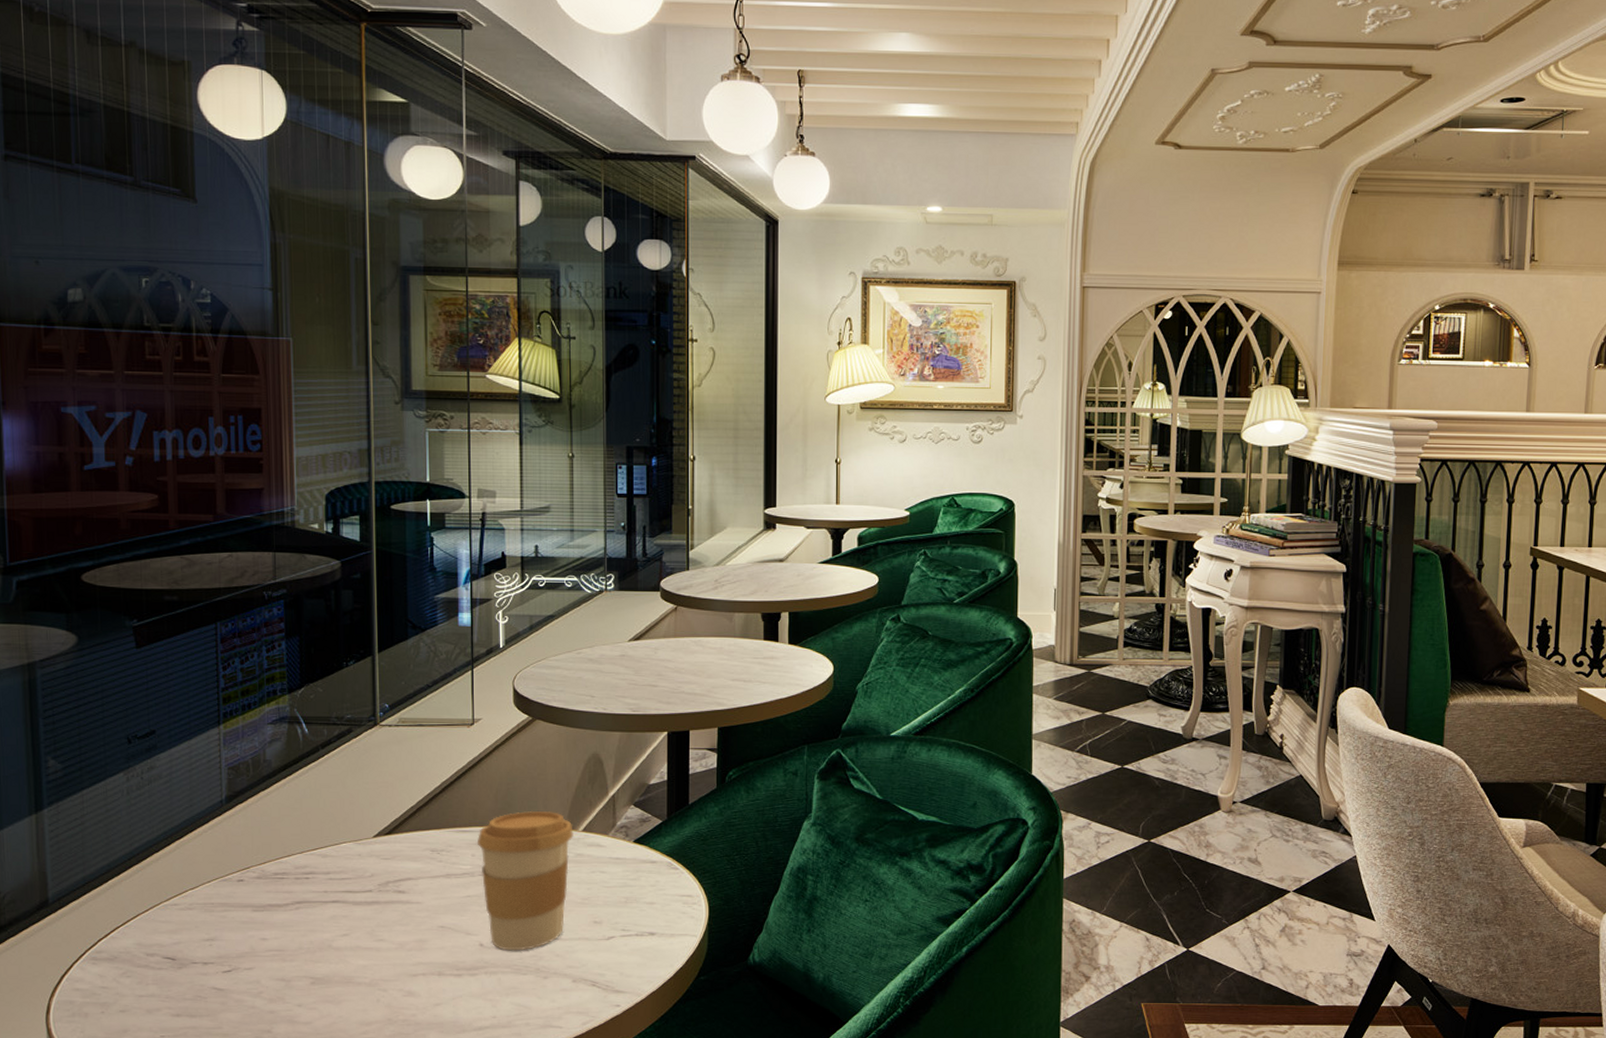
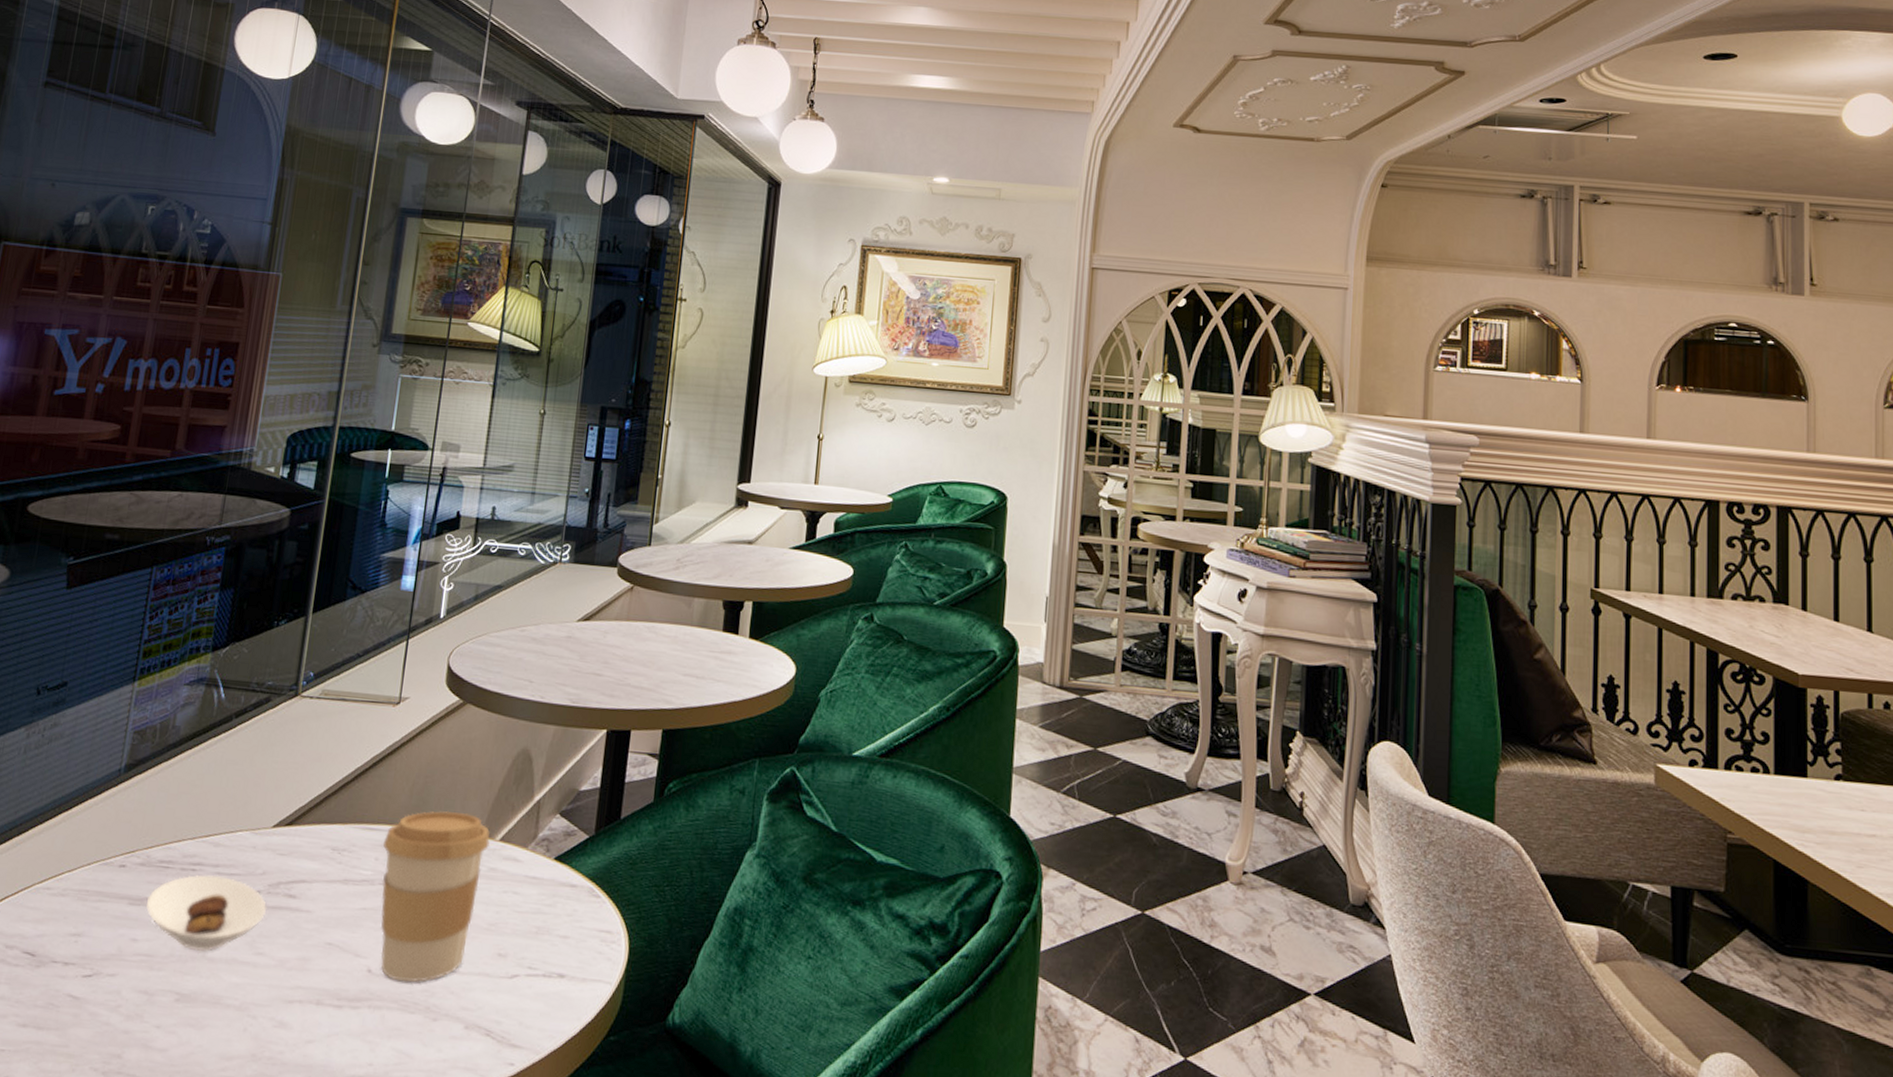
saucer: none [270,880,381,944] -> present [146,874,267,952]

